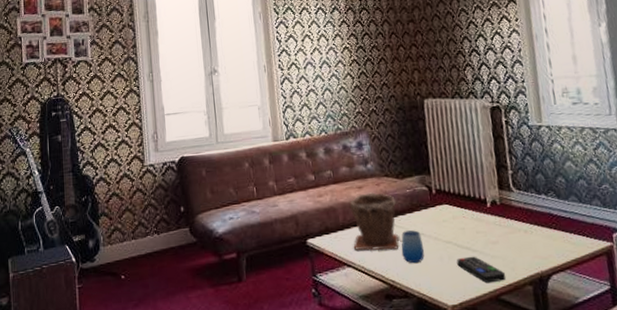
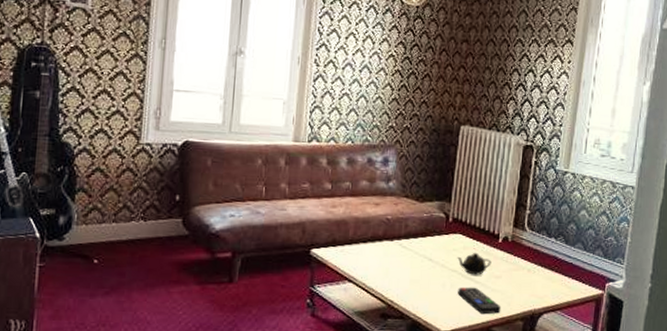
plant pot: present [349,192,399,251] -> none [358,211,411,271]
cup: present [401,230,424,264] -> none [406,254,429,287]
teapot: none [449,220,485,244] -> present [457,252,492,275]

